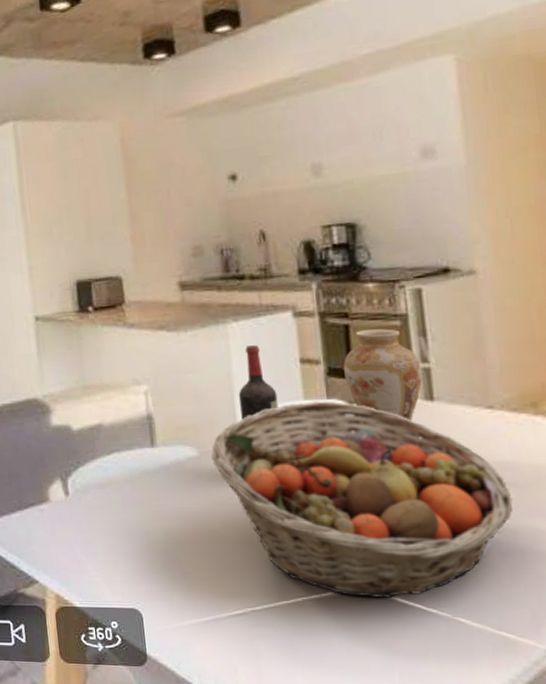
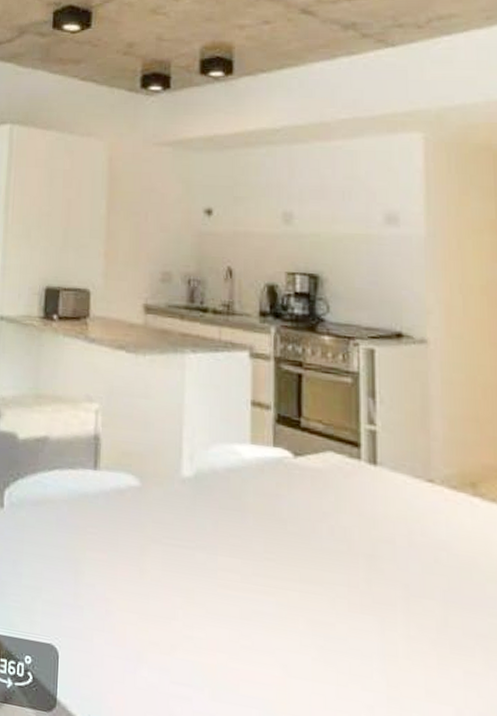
fruit basket: present [211,401,513,598] -> none [153,445,446,674]
wine bottle: present [238,345,279,434] -> none [187,379,225,474]
vase: present [343,329,423,421] -> none [293,382,368,483]

